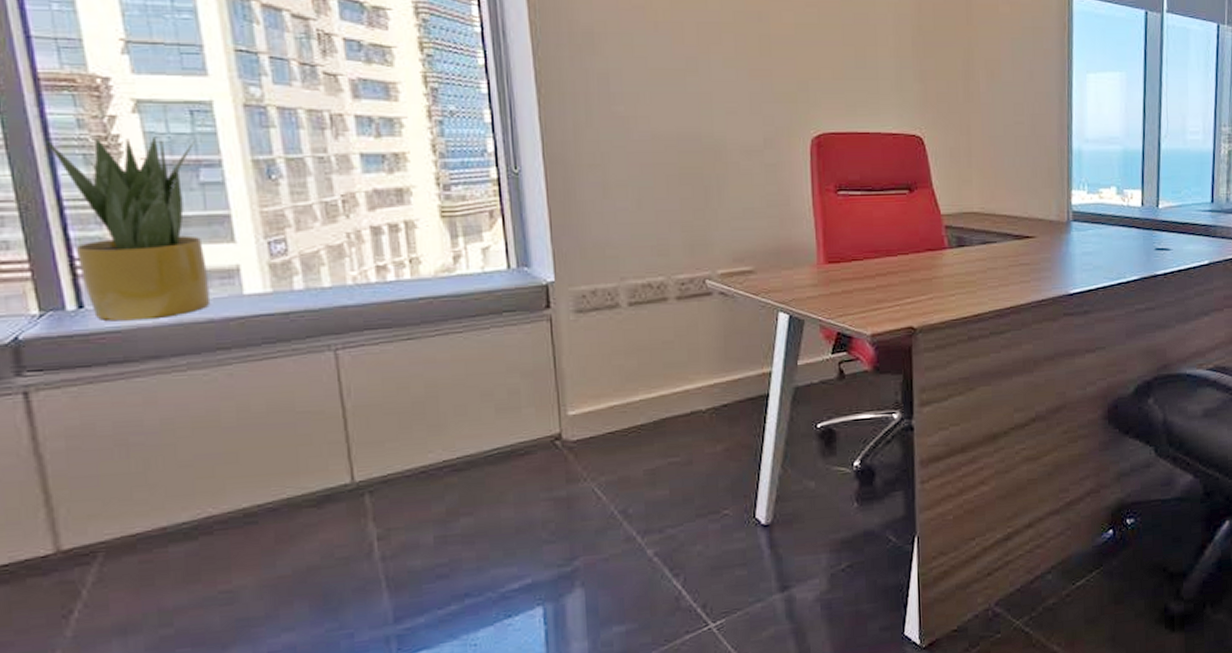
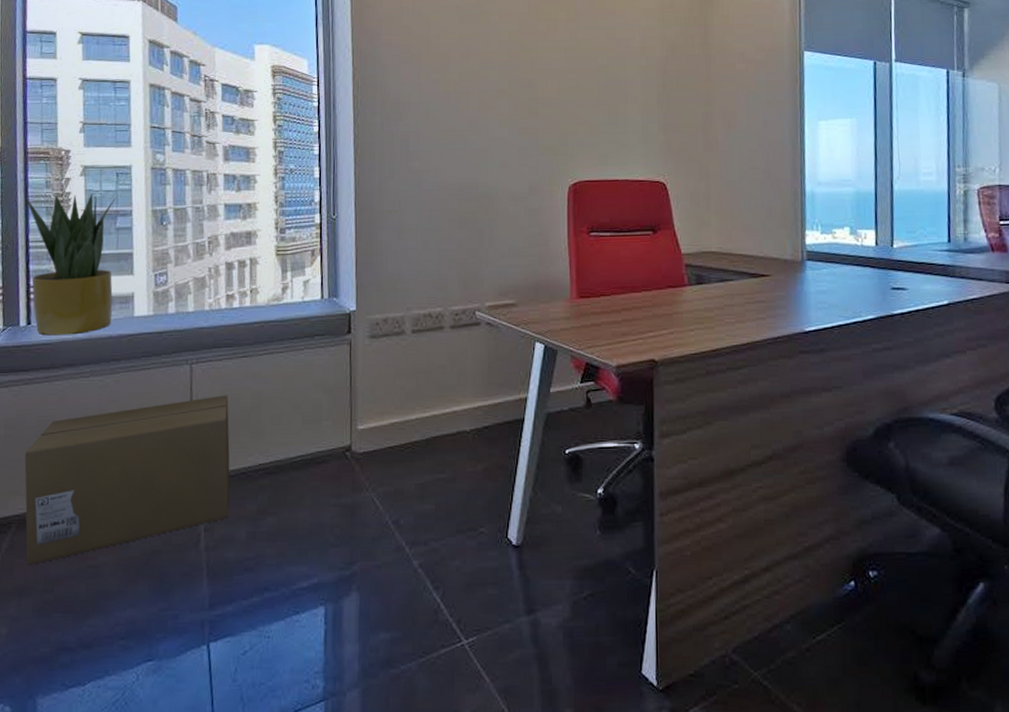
box: none [101,384,408,598] -> present [24,395,230,565]

